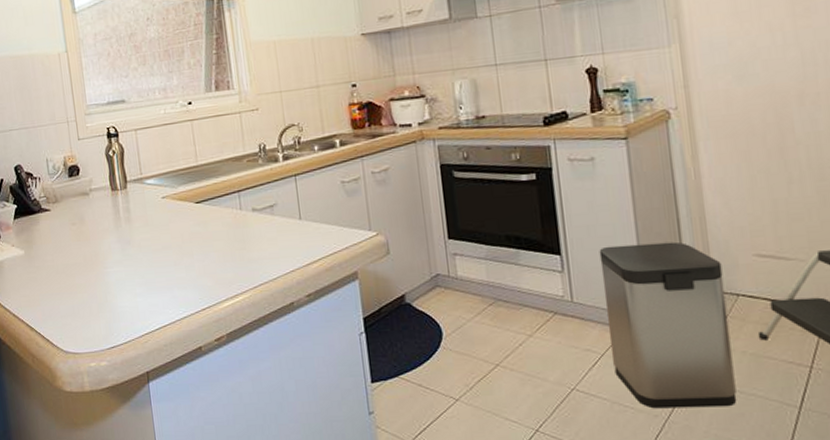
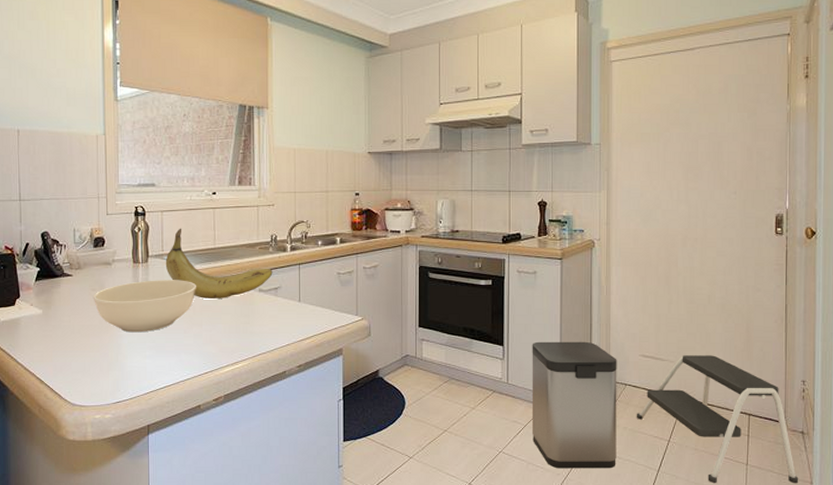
bowl: none [73,205,182,269] -> present [93,280,196,333]
banana: none [145,146,266,225] -> present [165,228,273,300]

